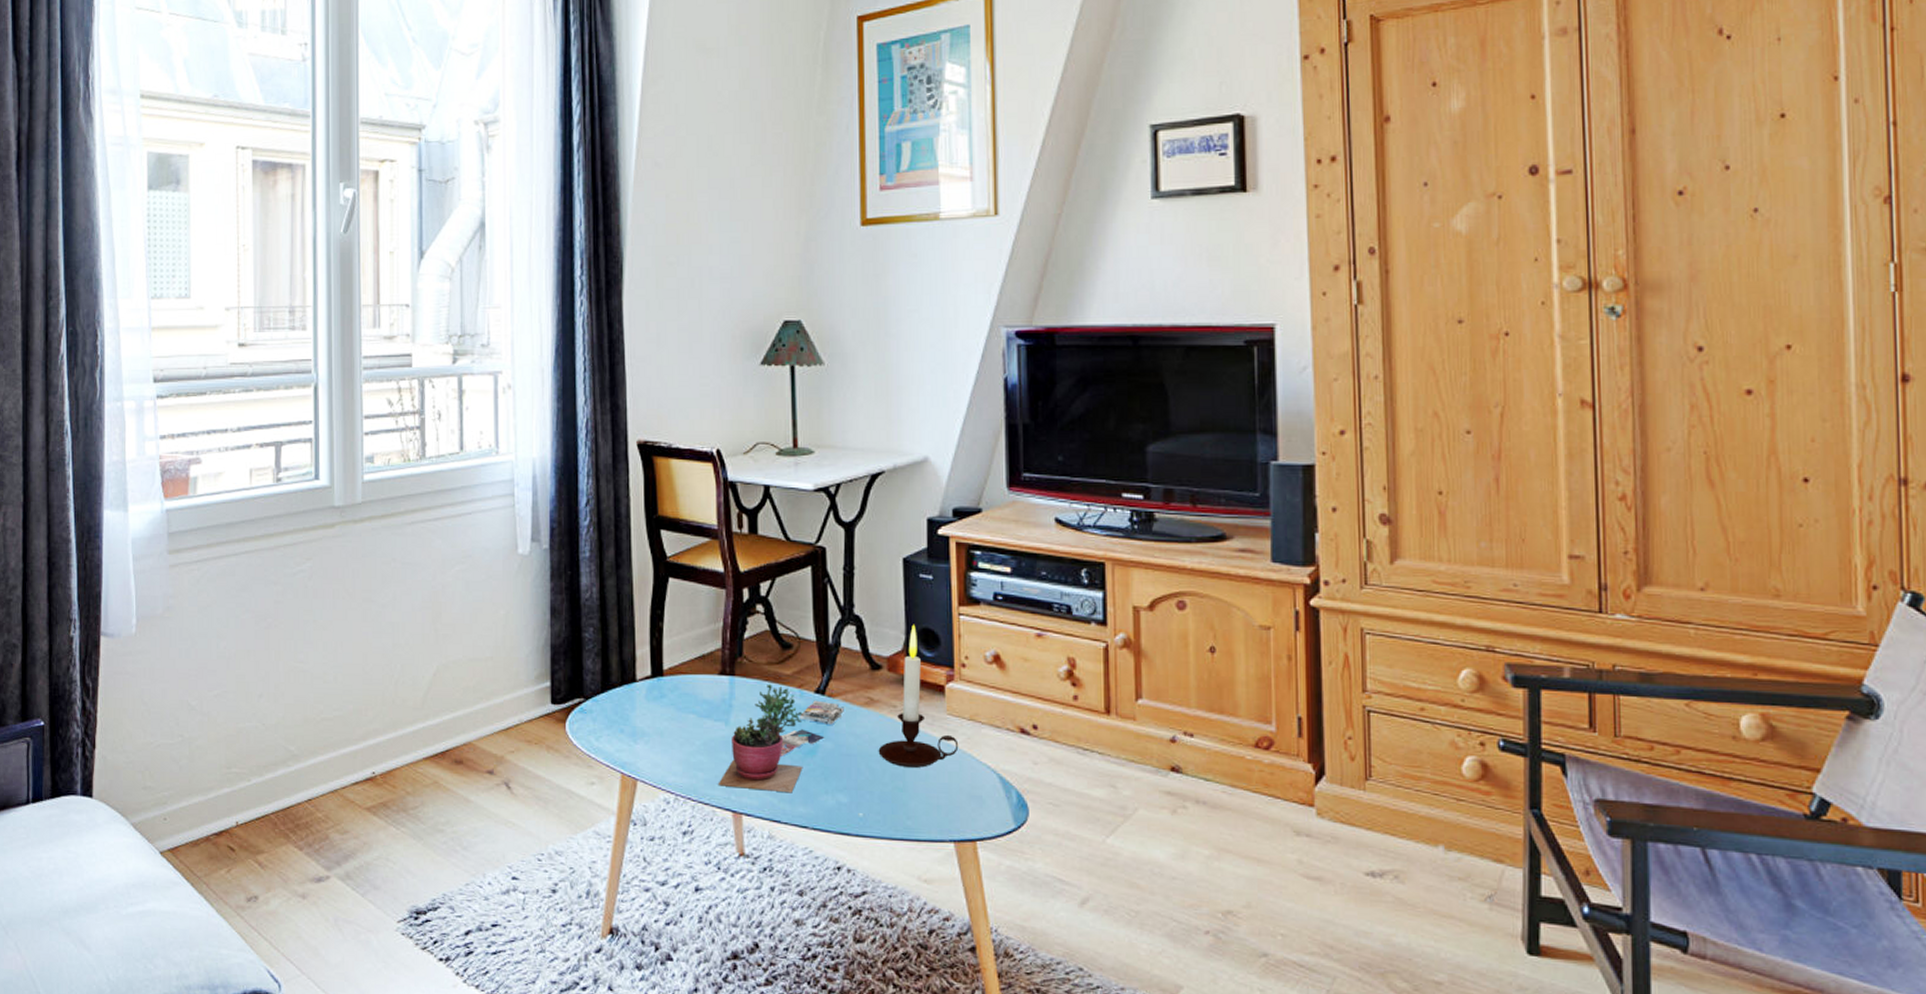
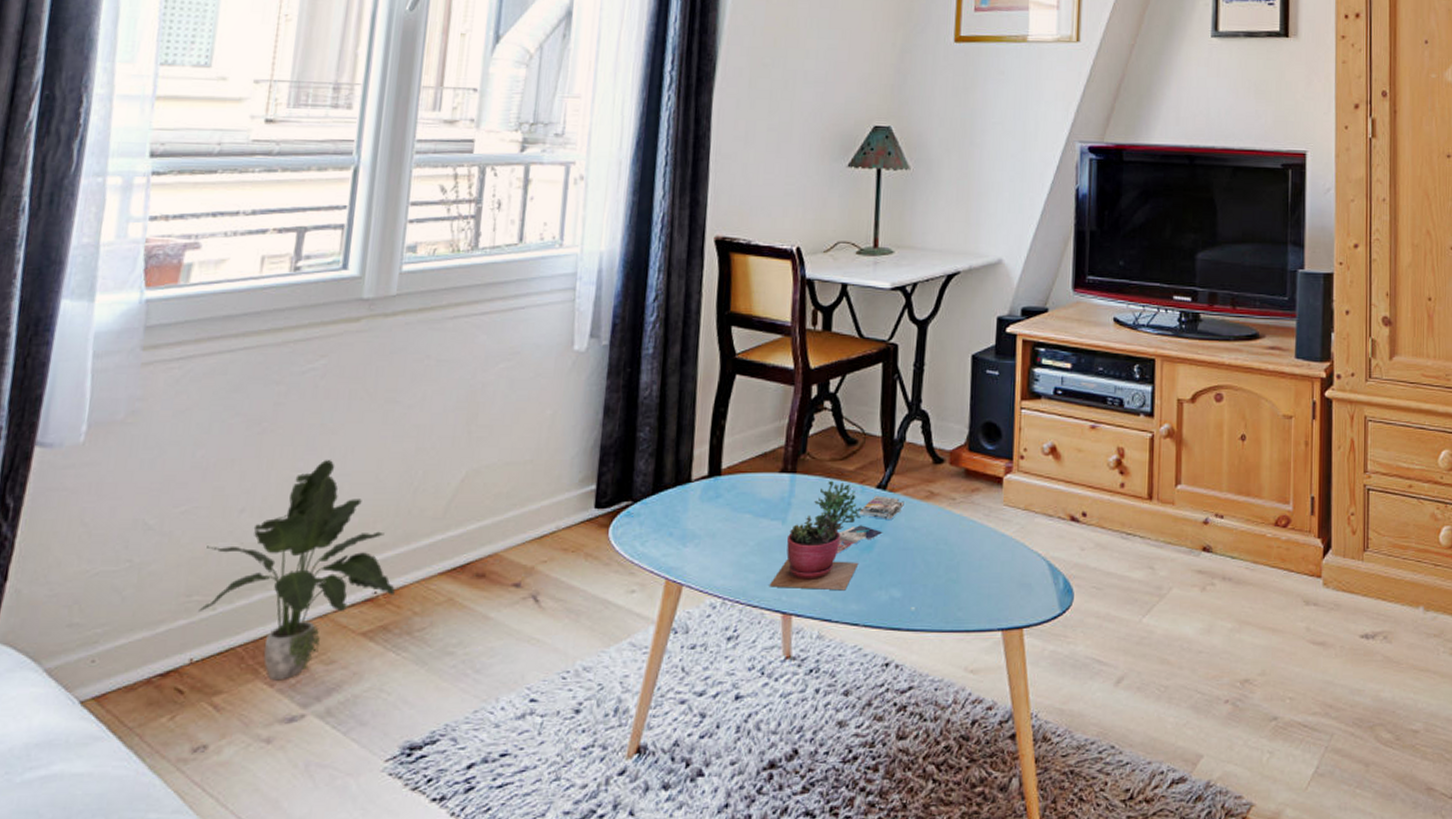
potted plant: none [237,652,389,845] -> present [198,459,395,681]
candle: present [878,624,959,768] -> none [934,418,1013,559]

